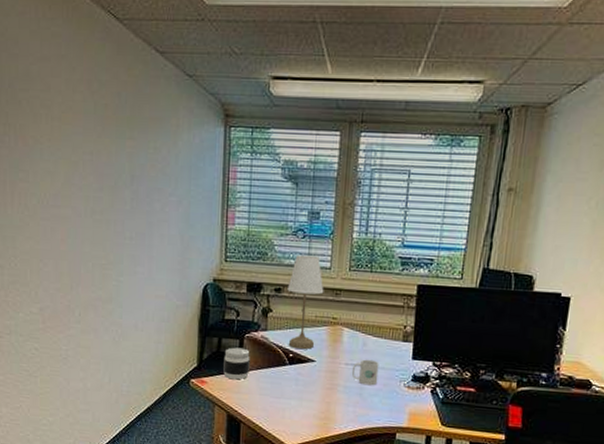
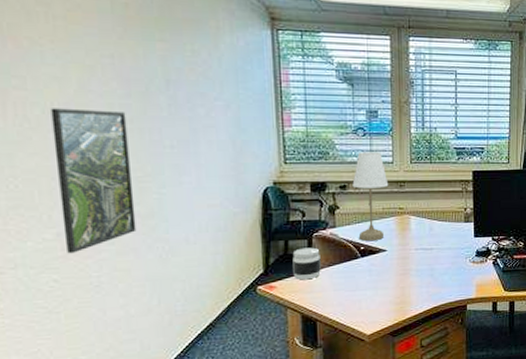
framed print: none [44,199,98,327] -> present [51,108,137,254]
mug: present [351,359,379,386] -> none [421,242,446,266]

